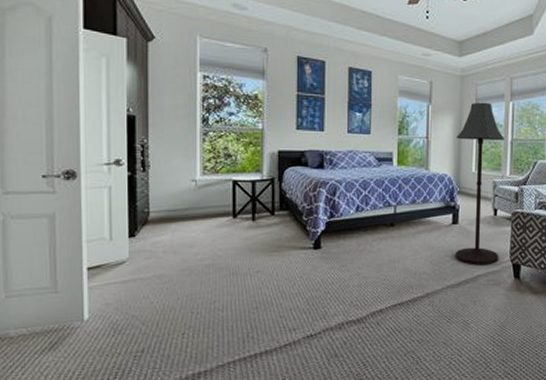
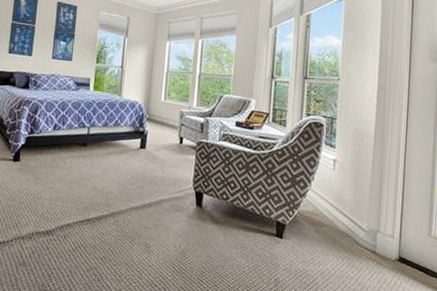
floor lamp: present [456,102,504,265] -> none [141,37,193,191]

